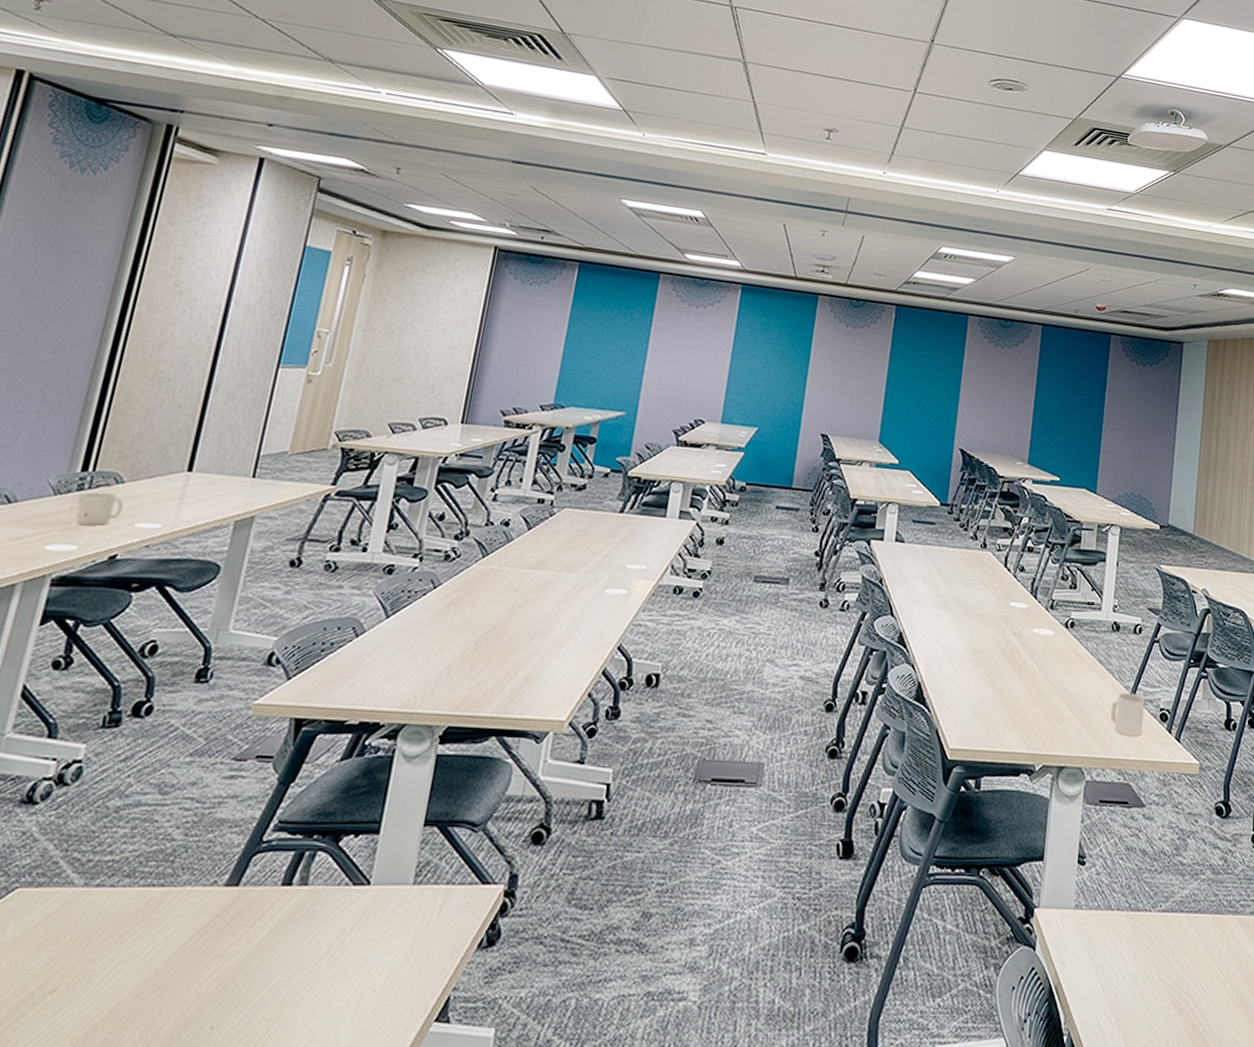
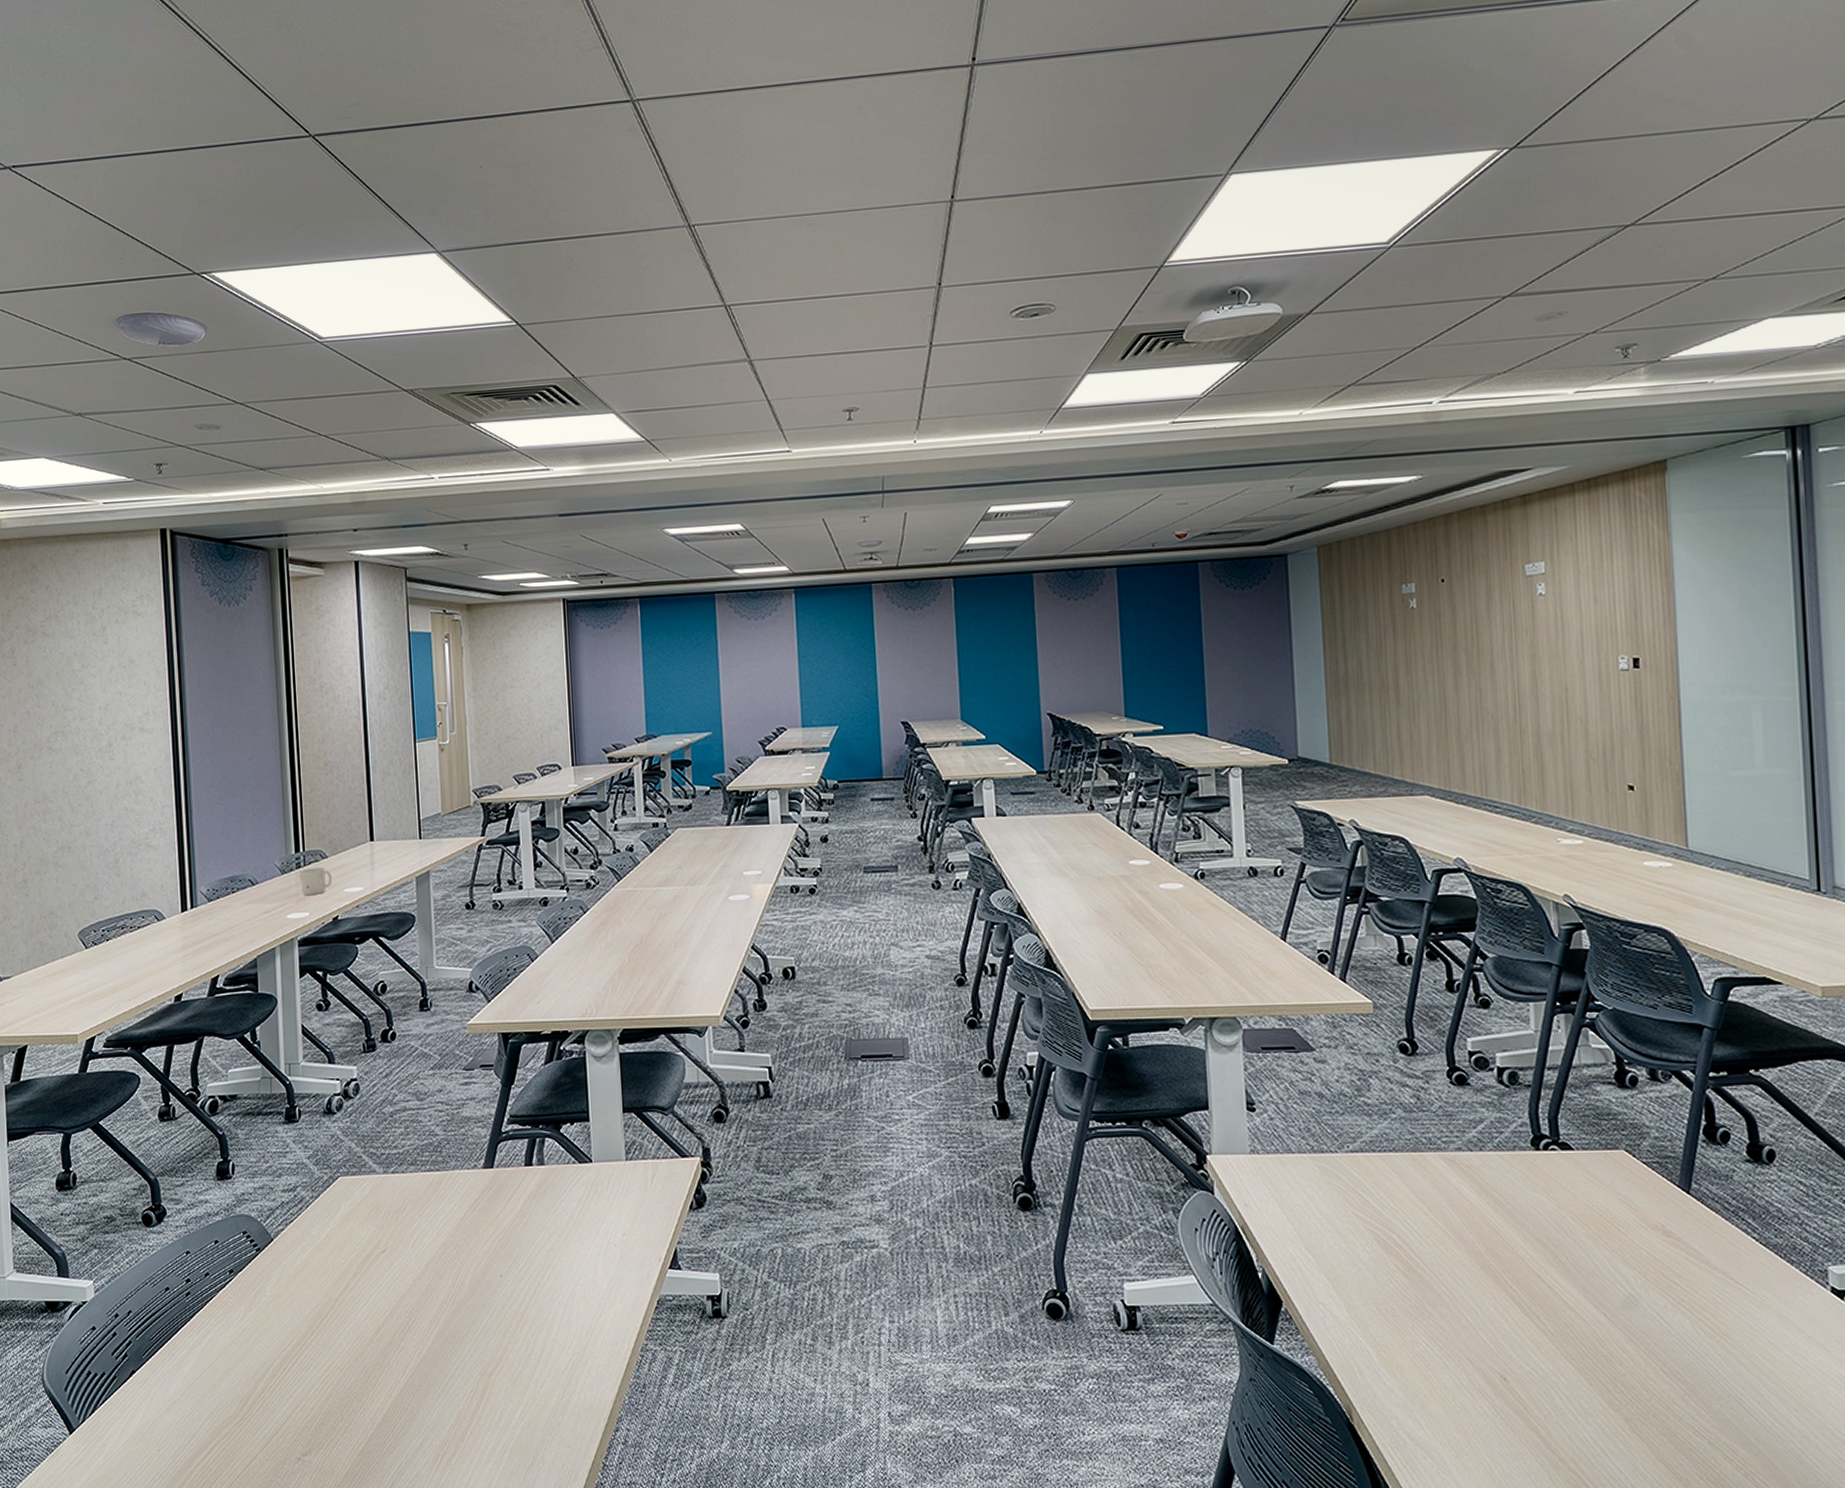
mug: present [1110,692,1145,737] -> none [1260,937,1300,982]

